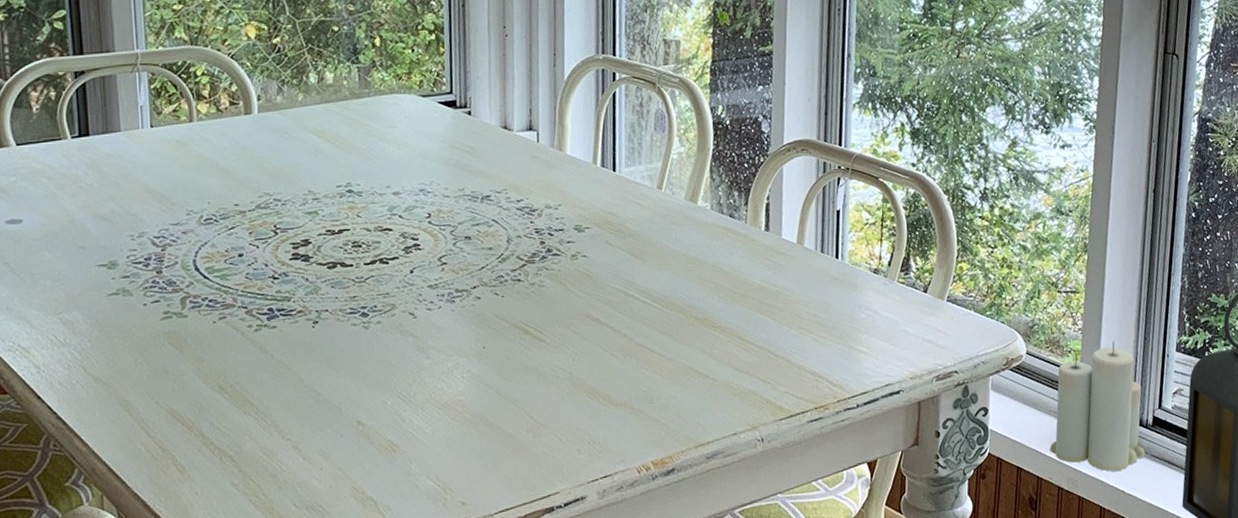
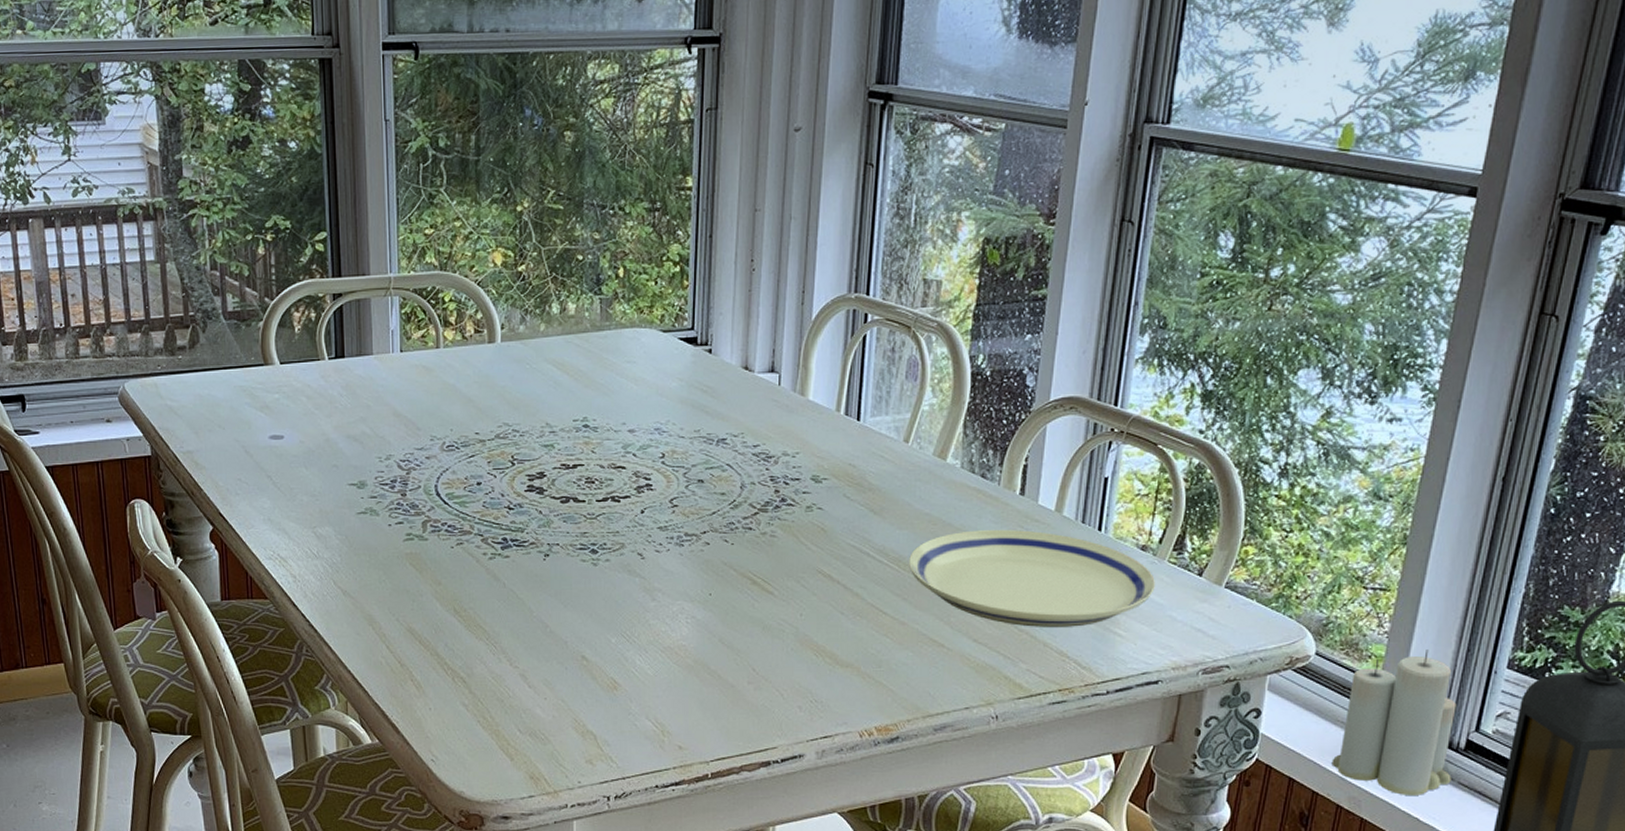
plate: none [671,262,889,352] -> present [909,529,1155,627]

